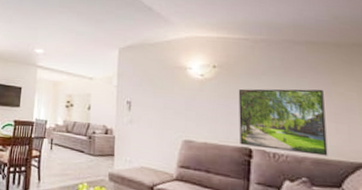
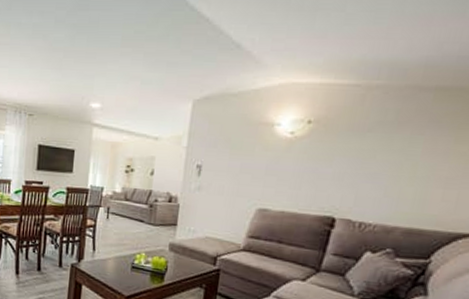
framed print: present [238,88,328,156] -> none [322,148,441,226]

